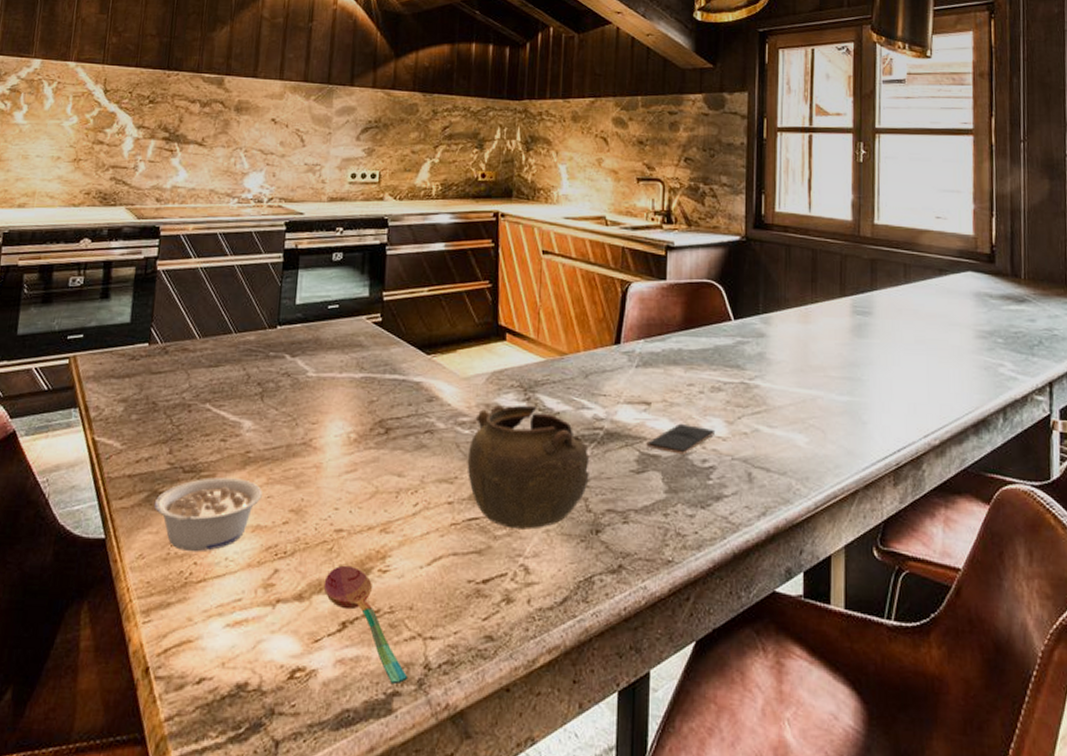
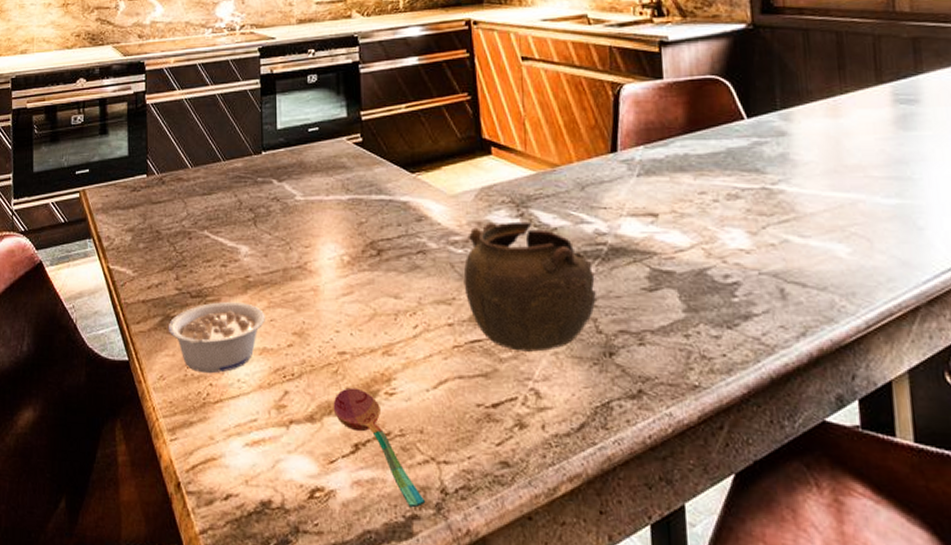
smartphone: present [646,423,716,455] -> none [657,235,737,270]

